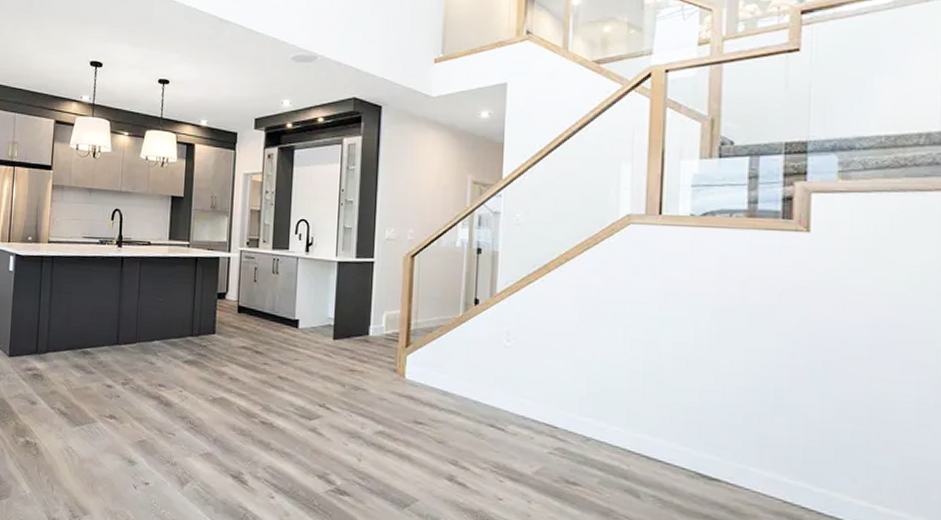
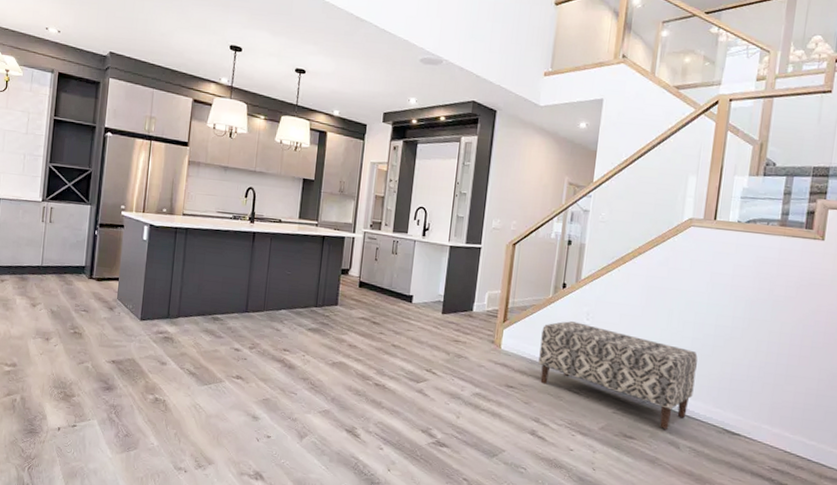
bench: none [452,343,653,474] -> present [538,321,698,429]

